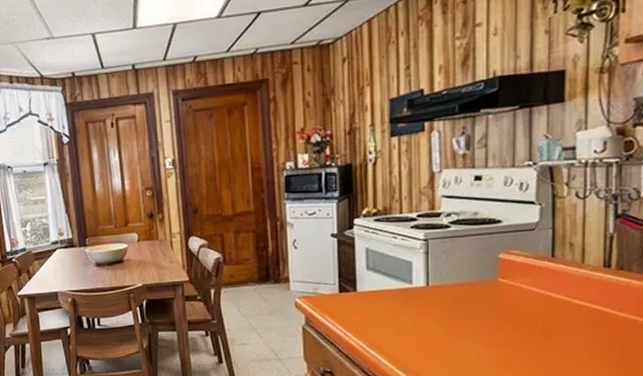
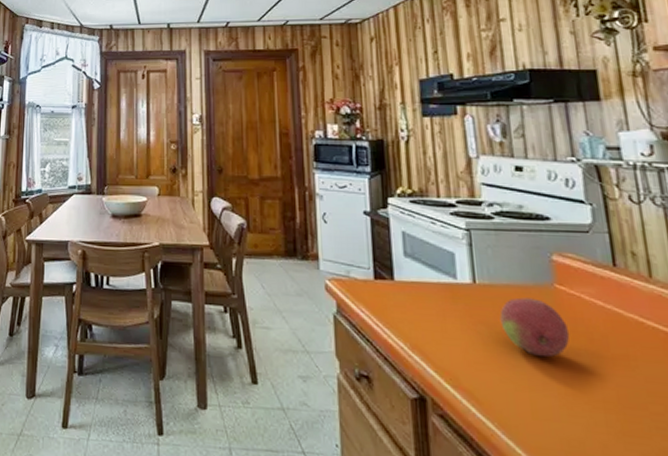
fruit: none [447,292,506,340] -> present [499,297,570,357]

